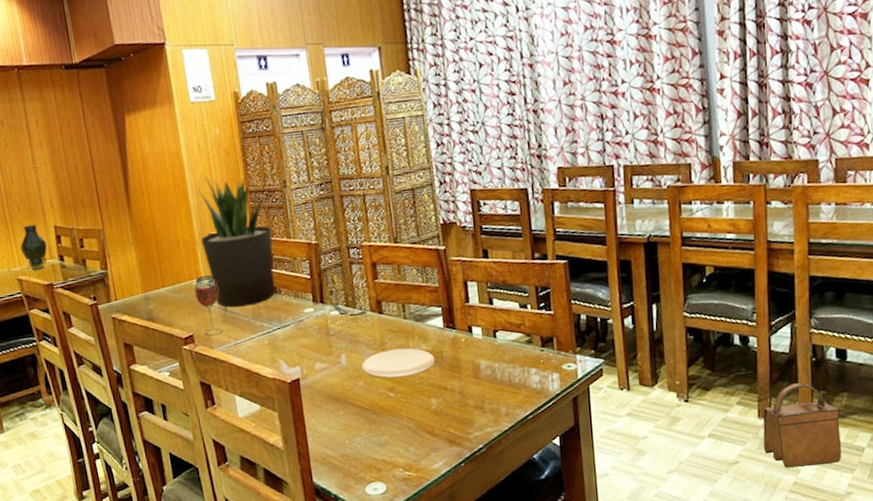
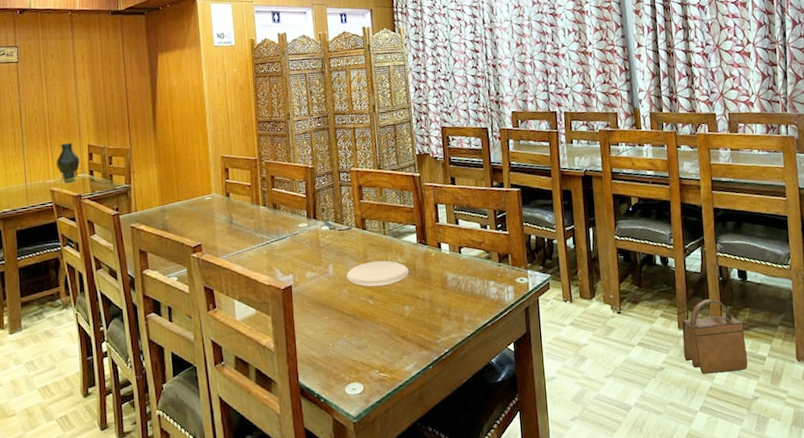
wineglass: present [194,274,223,337] -> none [205,191,228,247]
planter: present [197,175,276,307] -> none [214,106,276,221]

